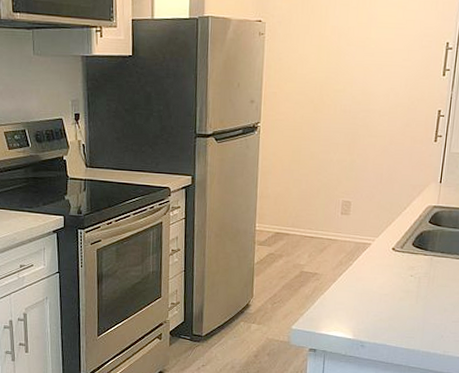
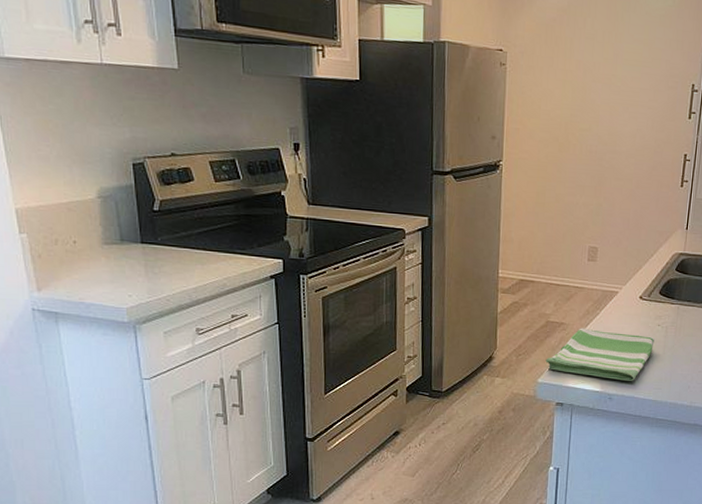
dish towel: none [299,278,407,330] -> present [545,328,655,381]

